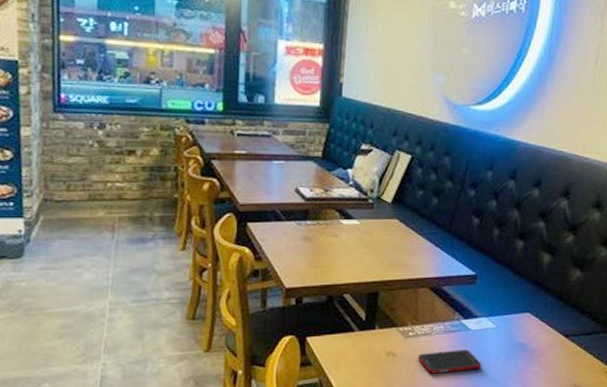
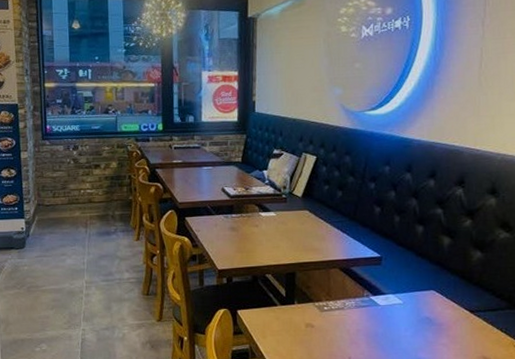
cell phone: present [418,349,481,374] -> none [334,323,392,344]

